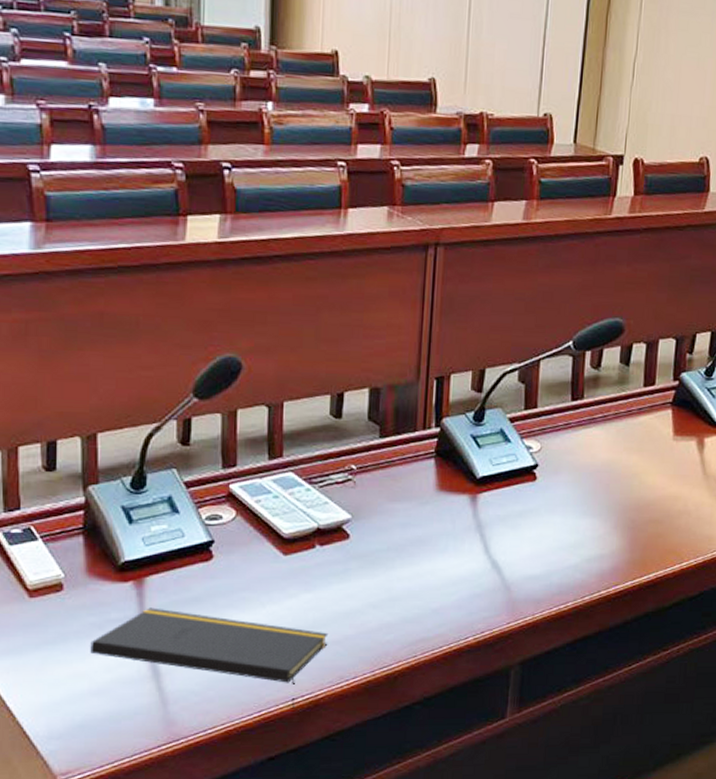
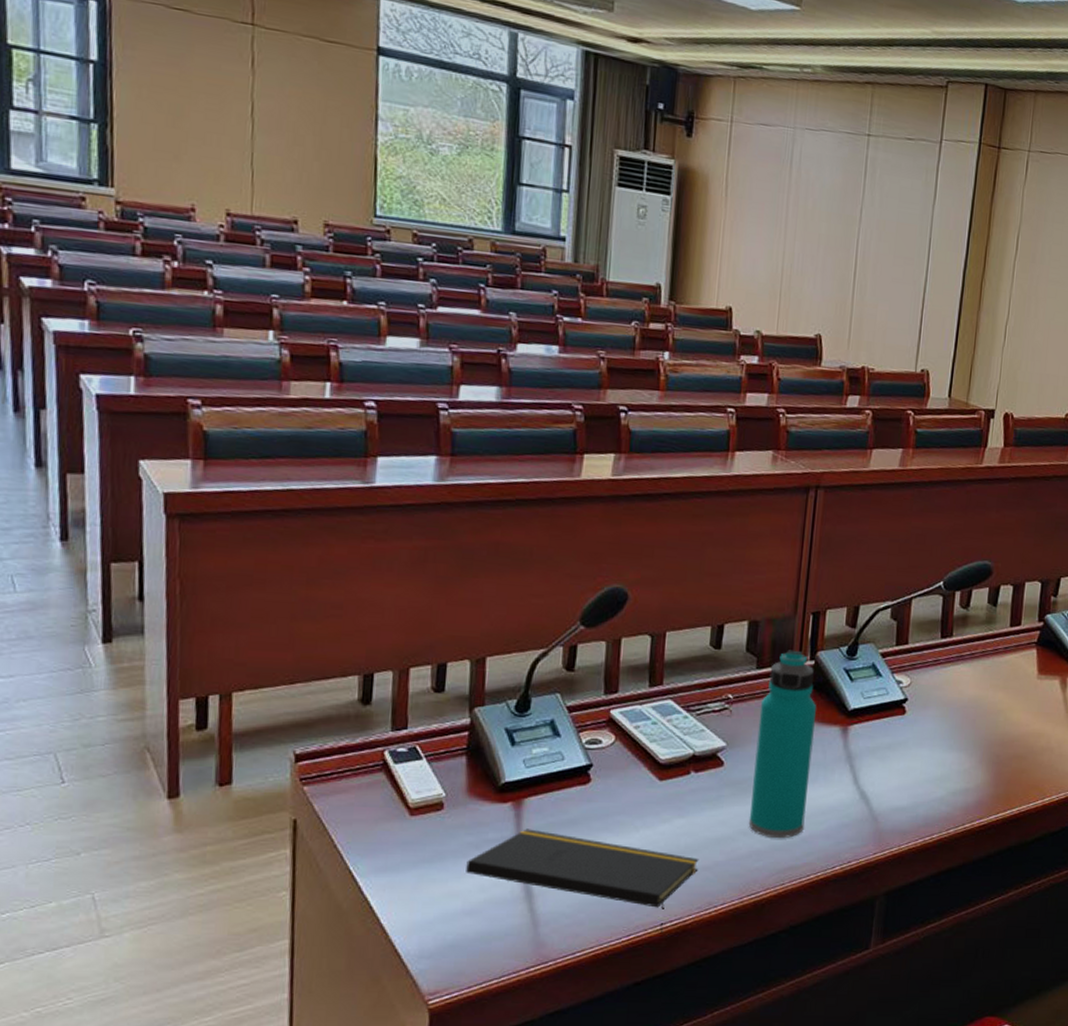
water bottle: none [377,417,444,611] -> present [748,650,817,839]

